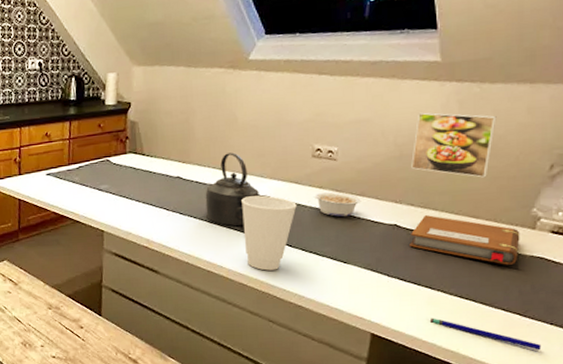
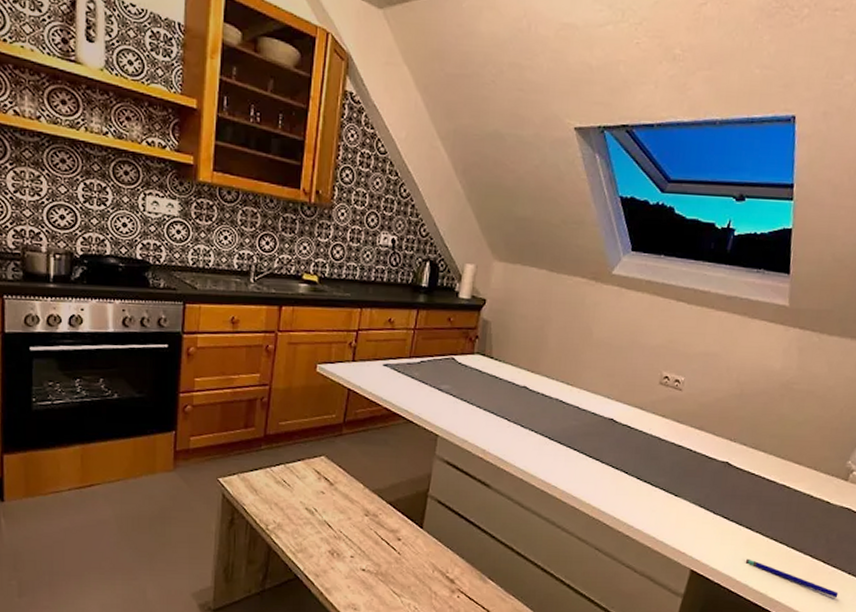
kettle: present [205,152,259,227] -> none [547,368,604,447]
cup: present [242,195,297,271] -> none [582,416,638,497]
legume: present [313,192,361,217] -> none [655,422,700,448]
notebook: present [410,215,520,265] -> none [737,456,835,513]
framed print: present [411,112,497,178] -> none [749,354,829,426]

